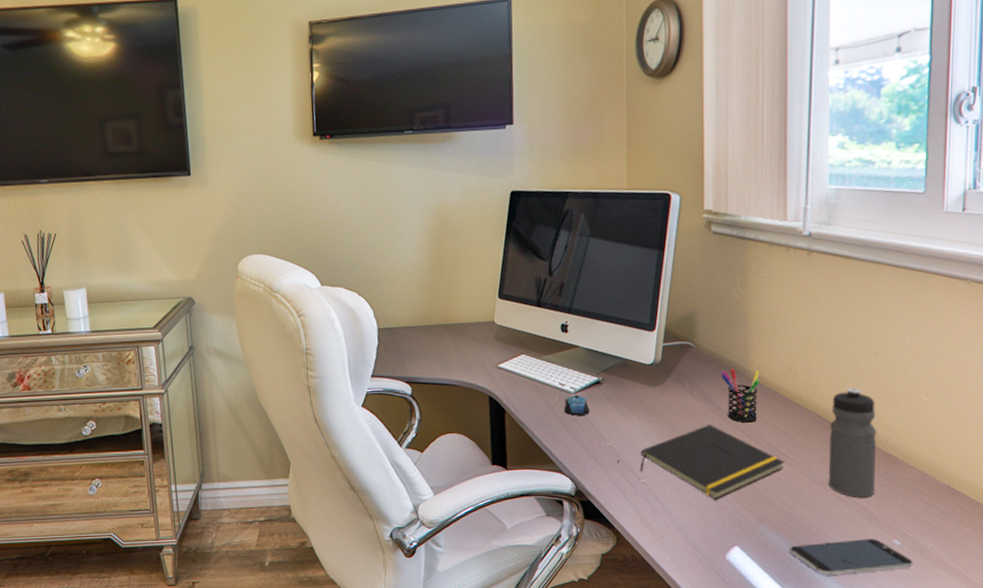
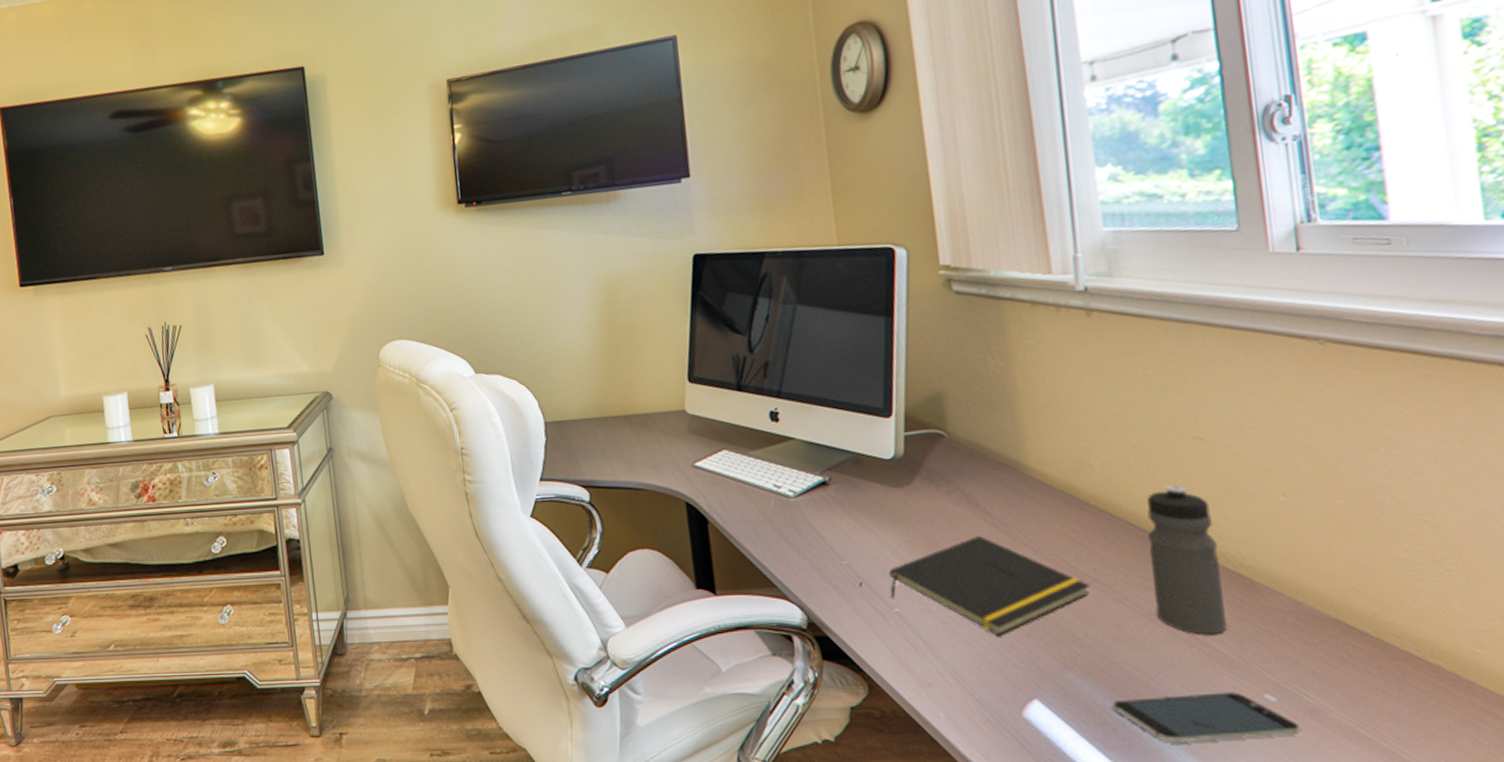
computer mouse: present [564,395,590,416] -> none [782,500,817,526]
pen holder: present [720,368,759,423] -> none [985,462,1044,534]

